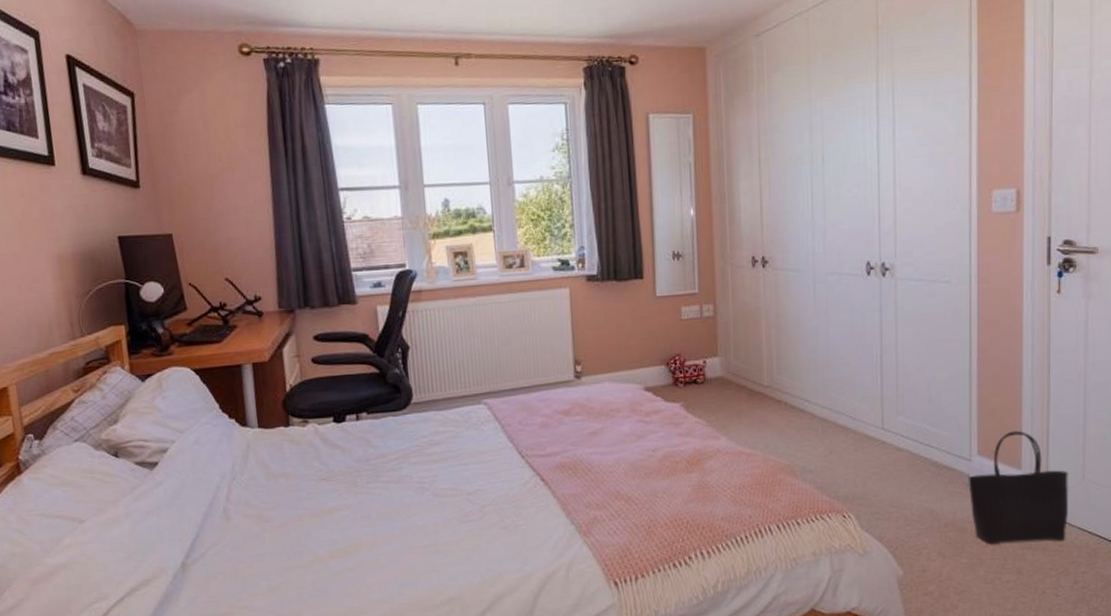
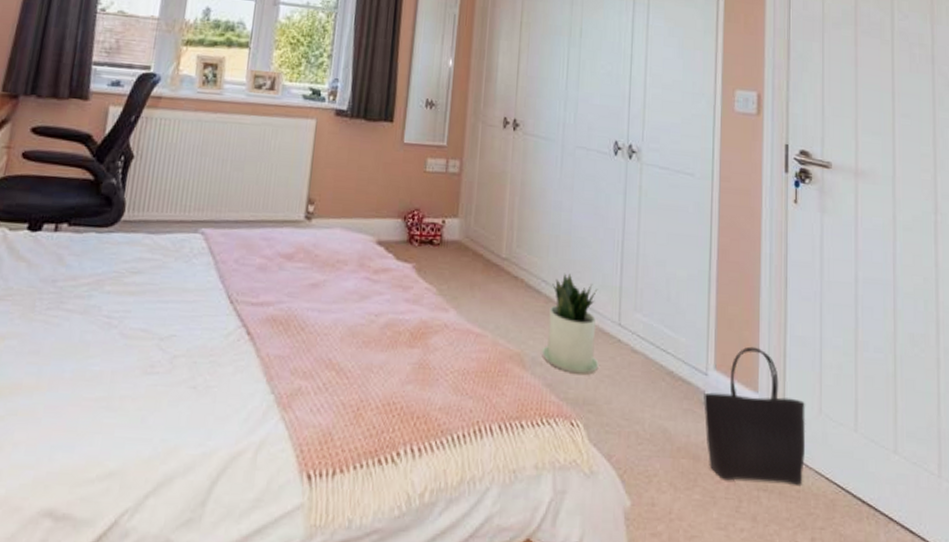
planter: none [810,391,866,475] -> present [542,273,599,374]

